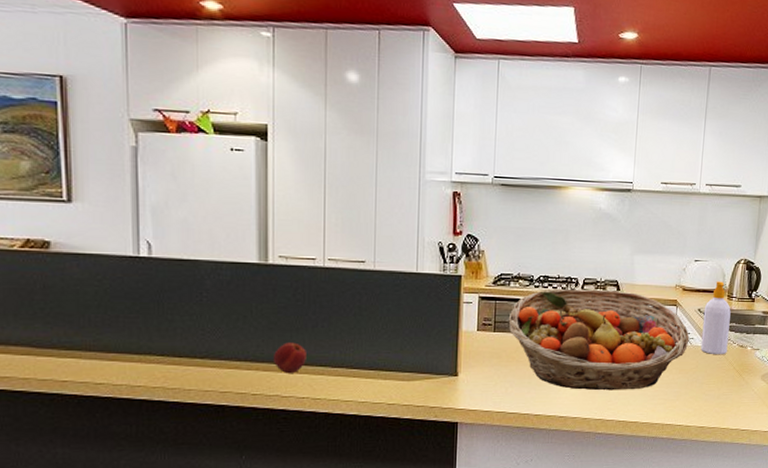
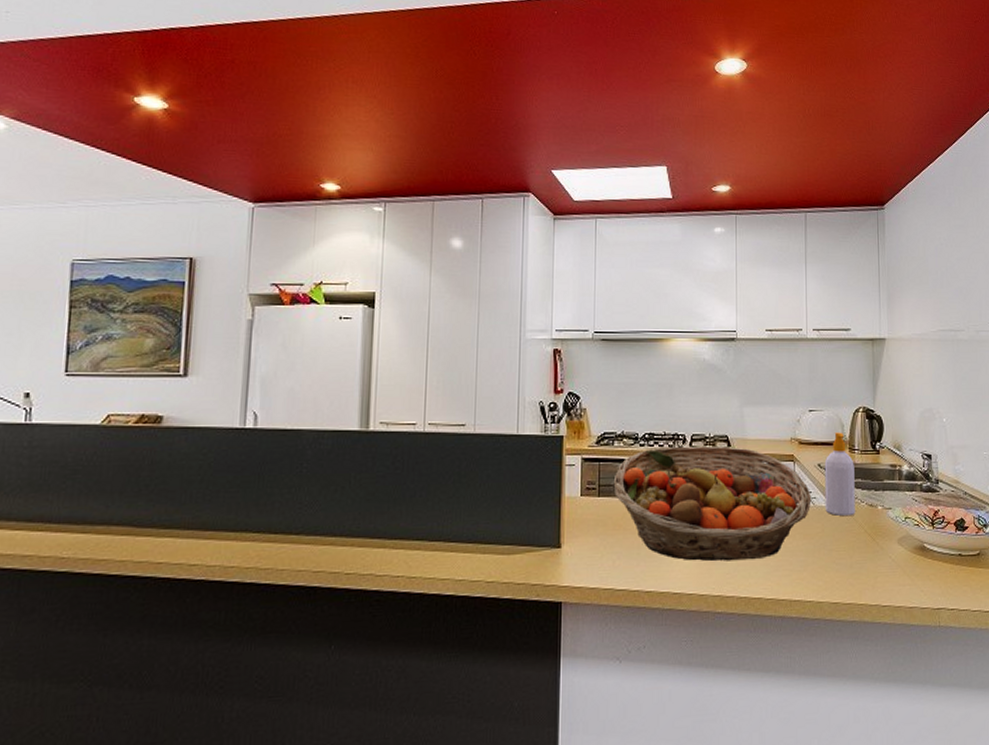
apple: present [272,342,306,373] -> none [368,514,403,549]

